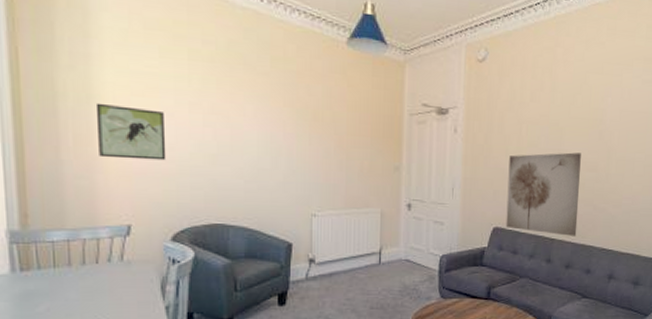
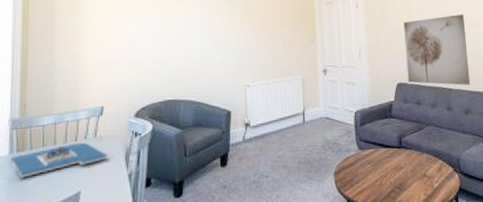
board game: none [14,265,140,302] -> present [11,142,109,178]
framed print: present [95,102,167,161] -> none [81,13,133,55]

